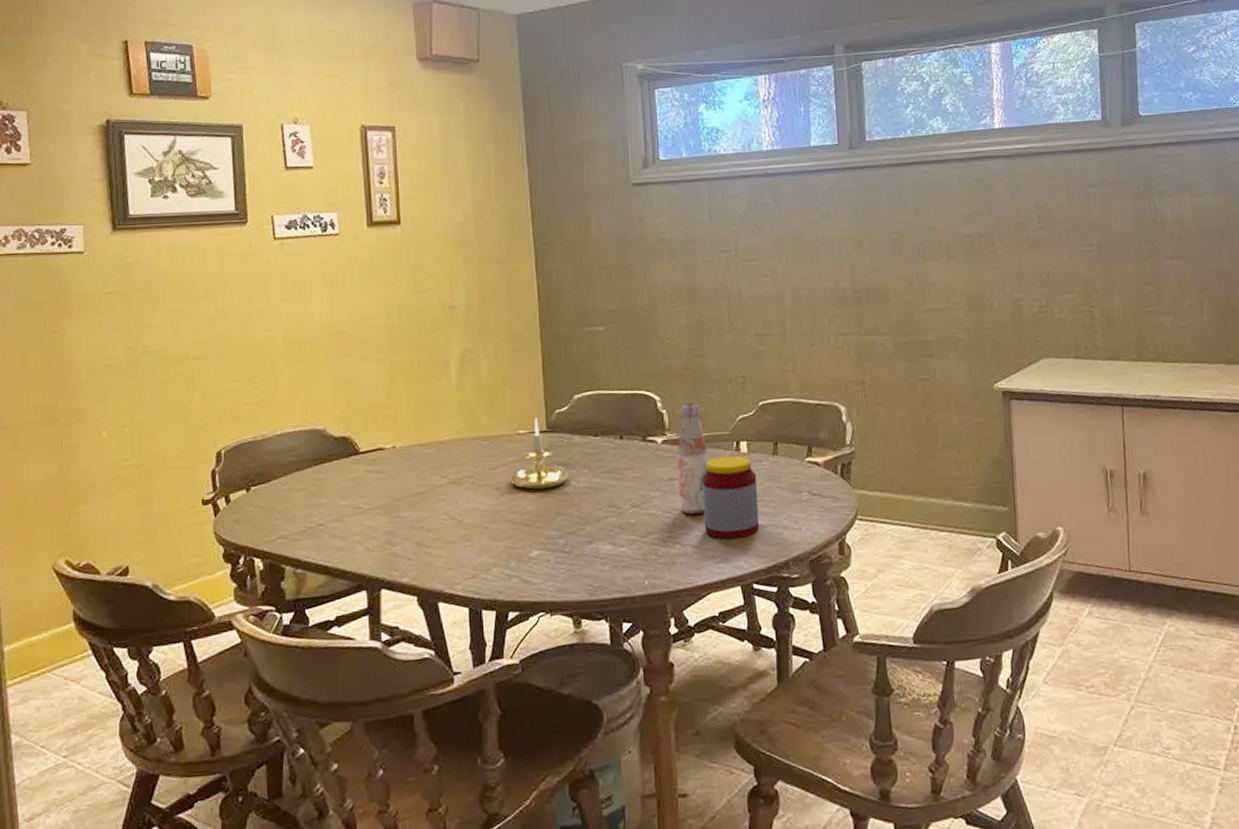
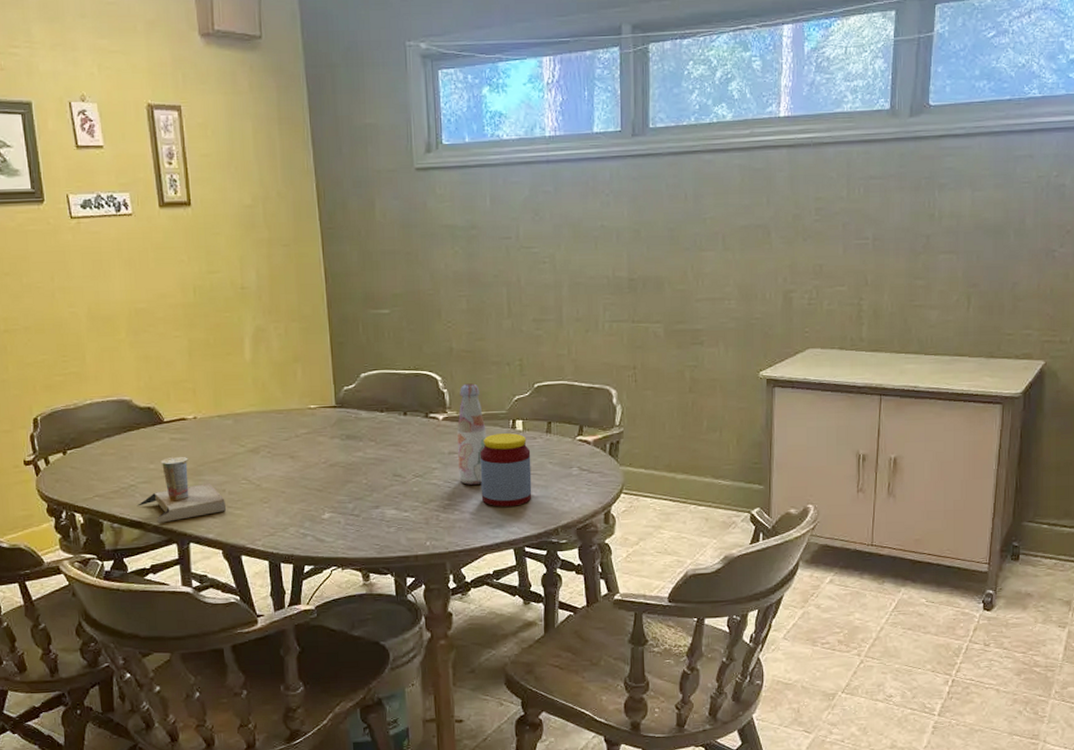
cup: none [324,490,423,567] -> present [137,456,226,523]
candle holder: present [510,418,569,490] -> none [303,394,357,459]

